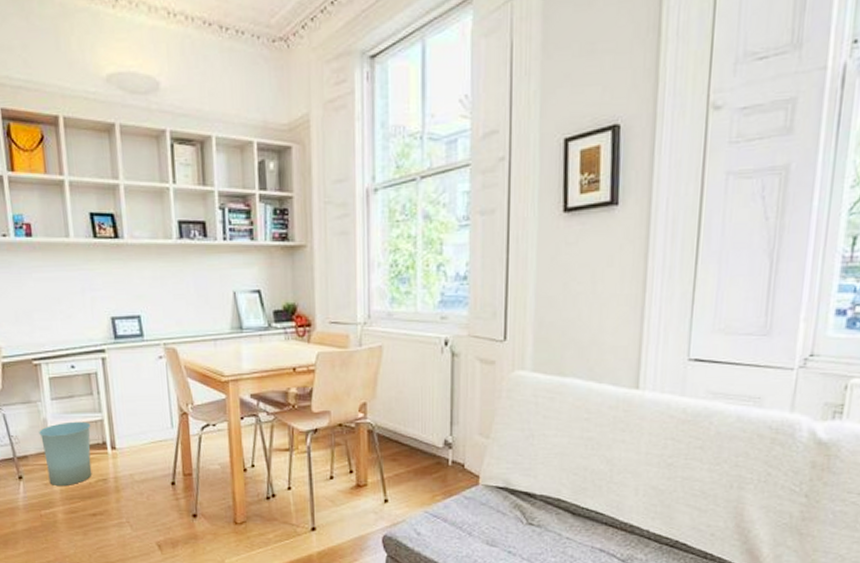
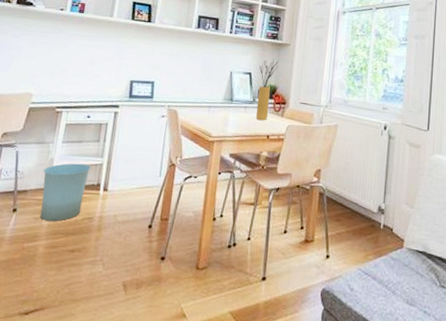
vase: none [270,268,294,351] -> present [255,59,279,121]

